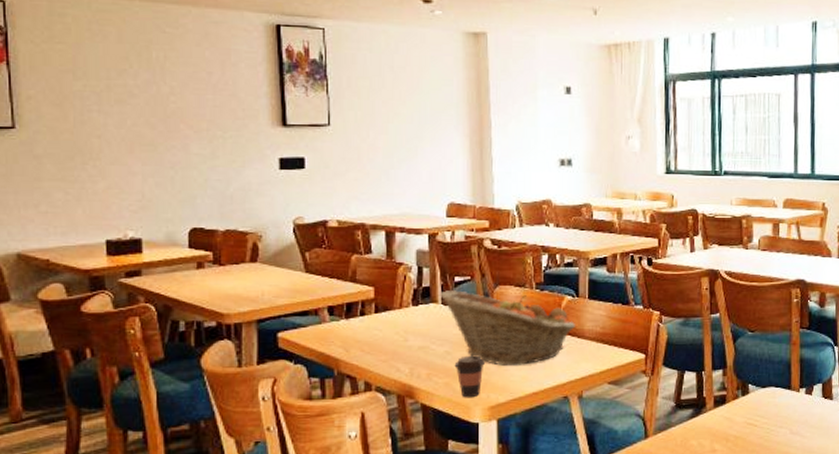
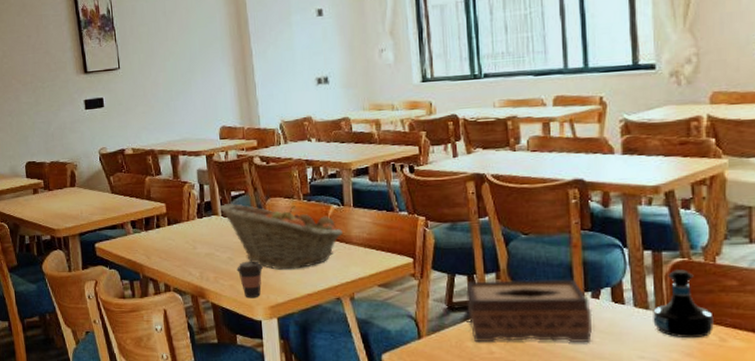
tissue box: none [693,376,806,441] -> present [465,279,593,343]

